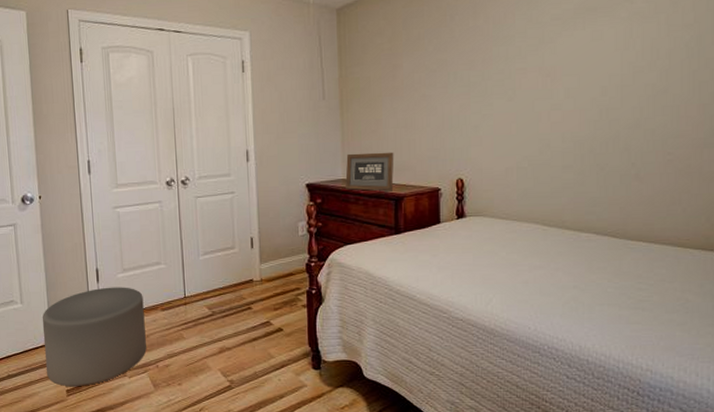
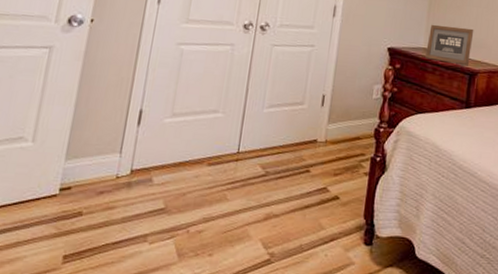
pouf: present [42,287,147,386] -> none [42,132,190,252]

